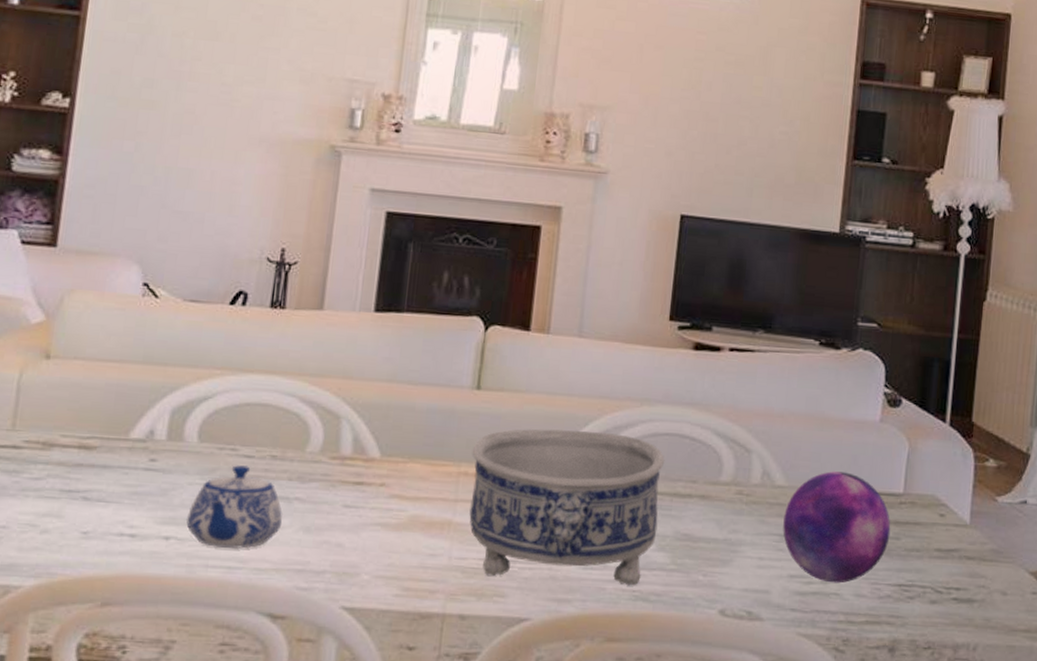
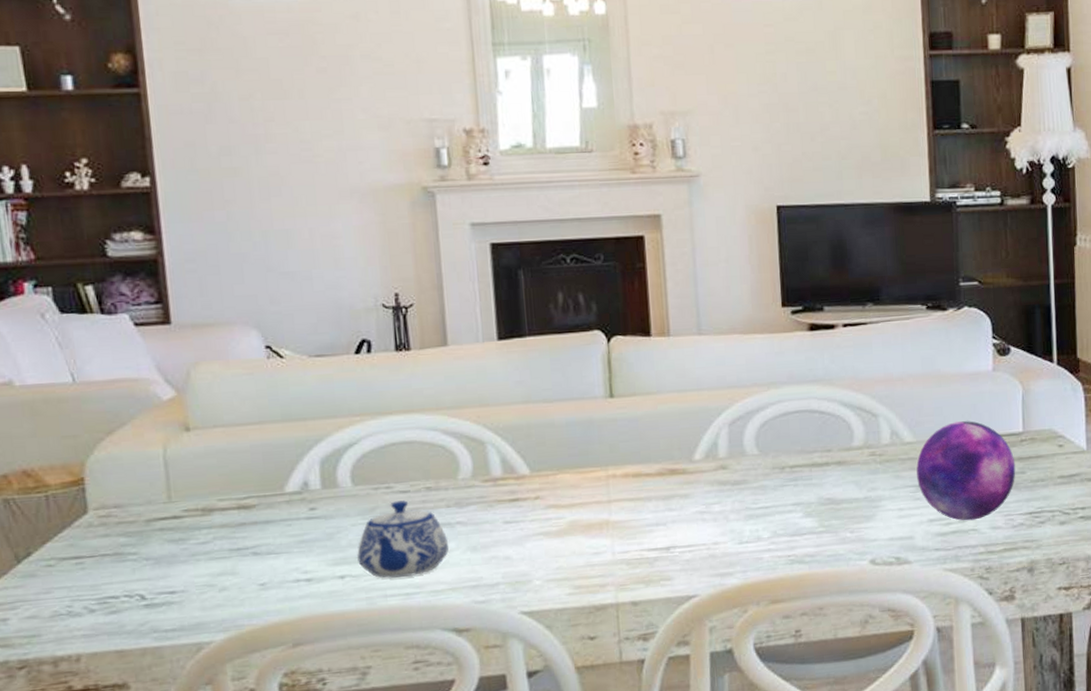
decorative bowl: present [469,429,665,586] -> none [616,418,802,563]

